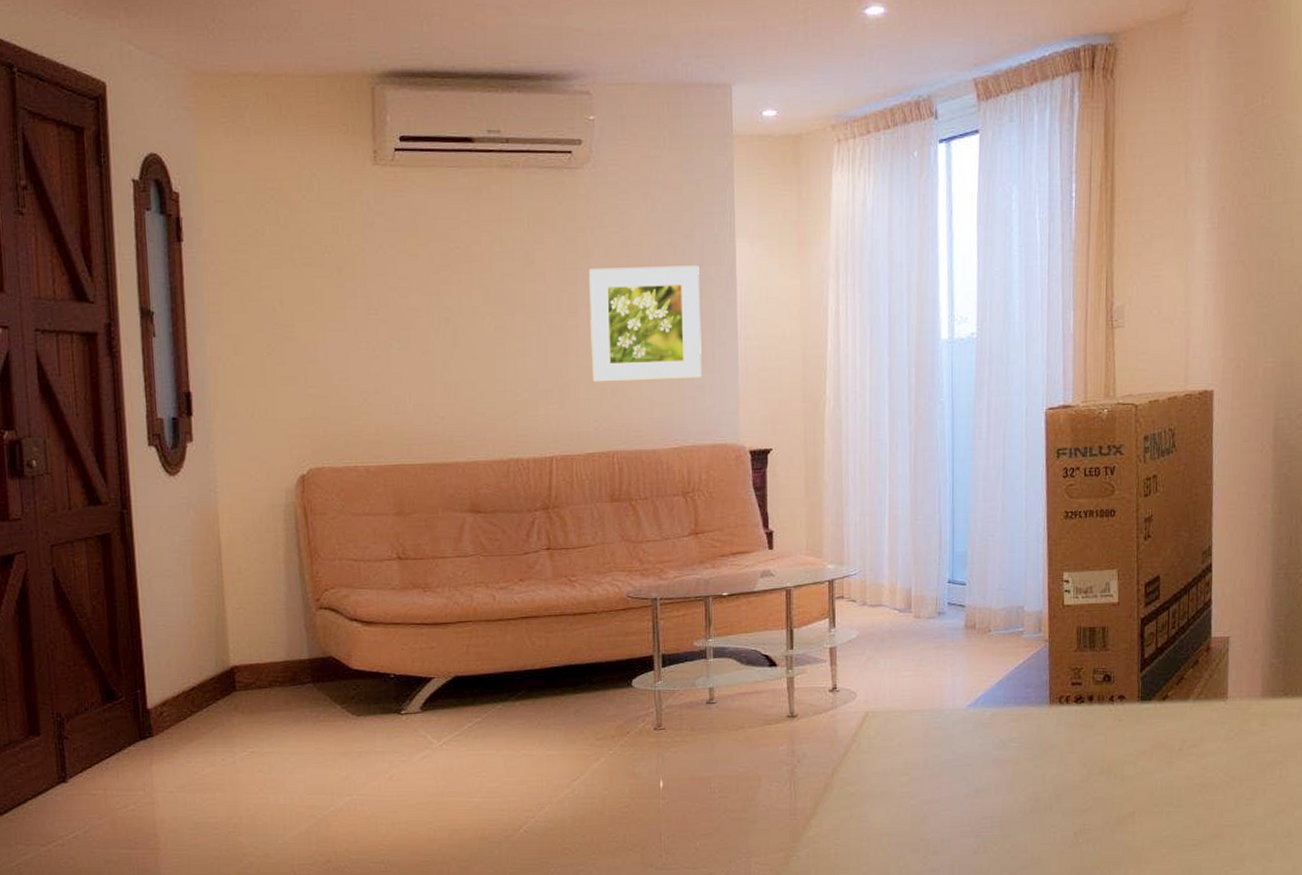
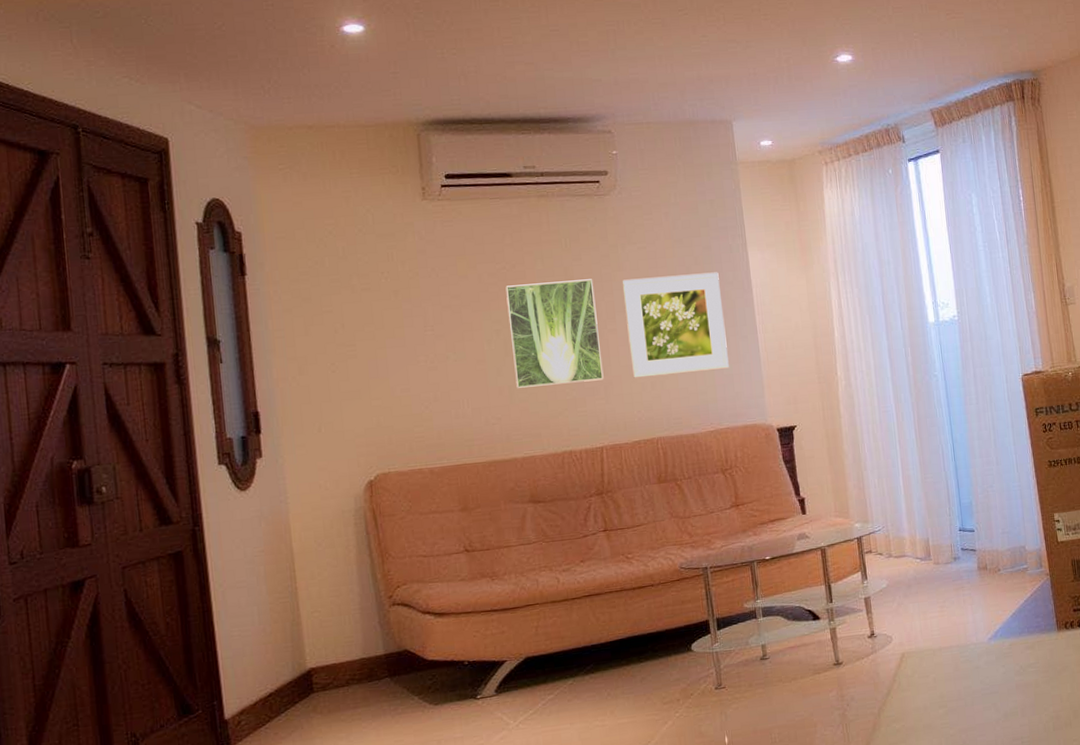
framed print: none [458,265,560,385] -> present [505,279,604,388]

